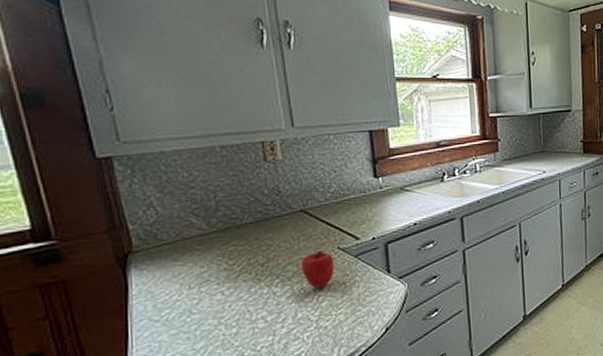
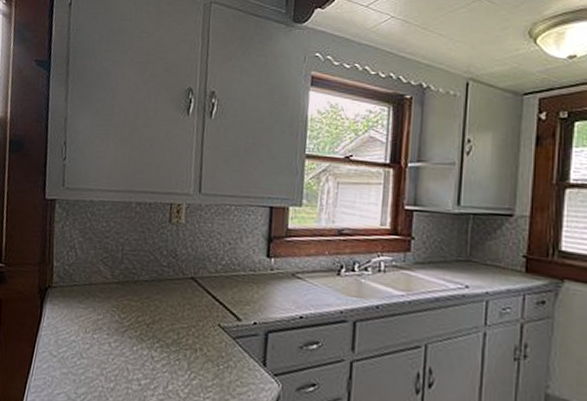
apple: present [300,249,334,288] -> none [180,322,213,364]

